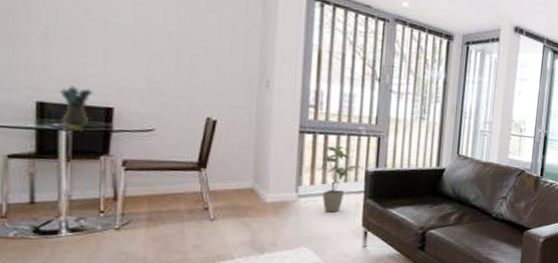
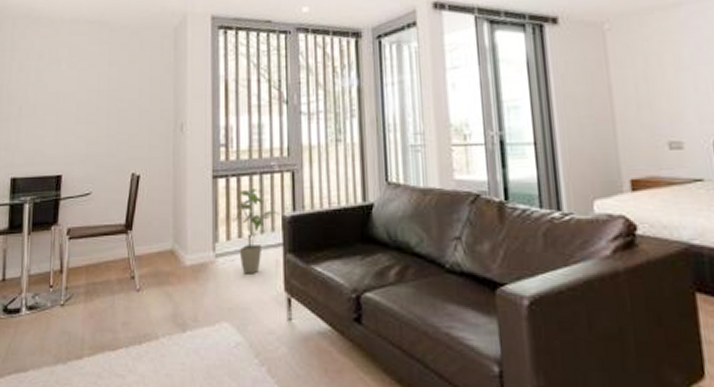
vase: present [60,86,93,131] -> none [26,158,48,202]

